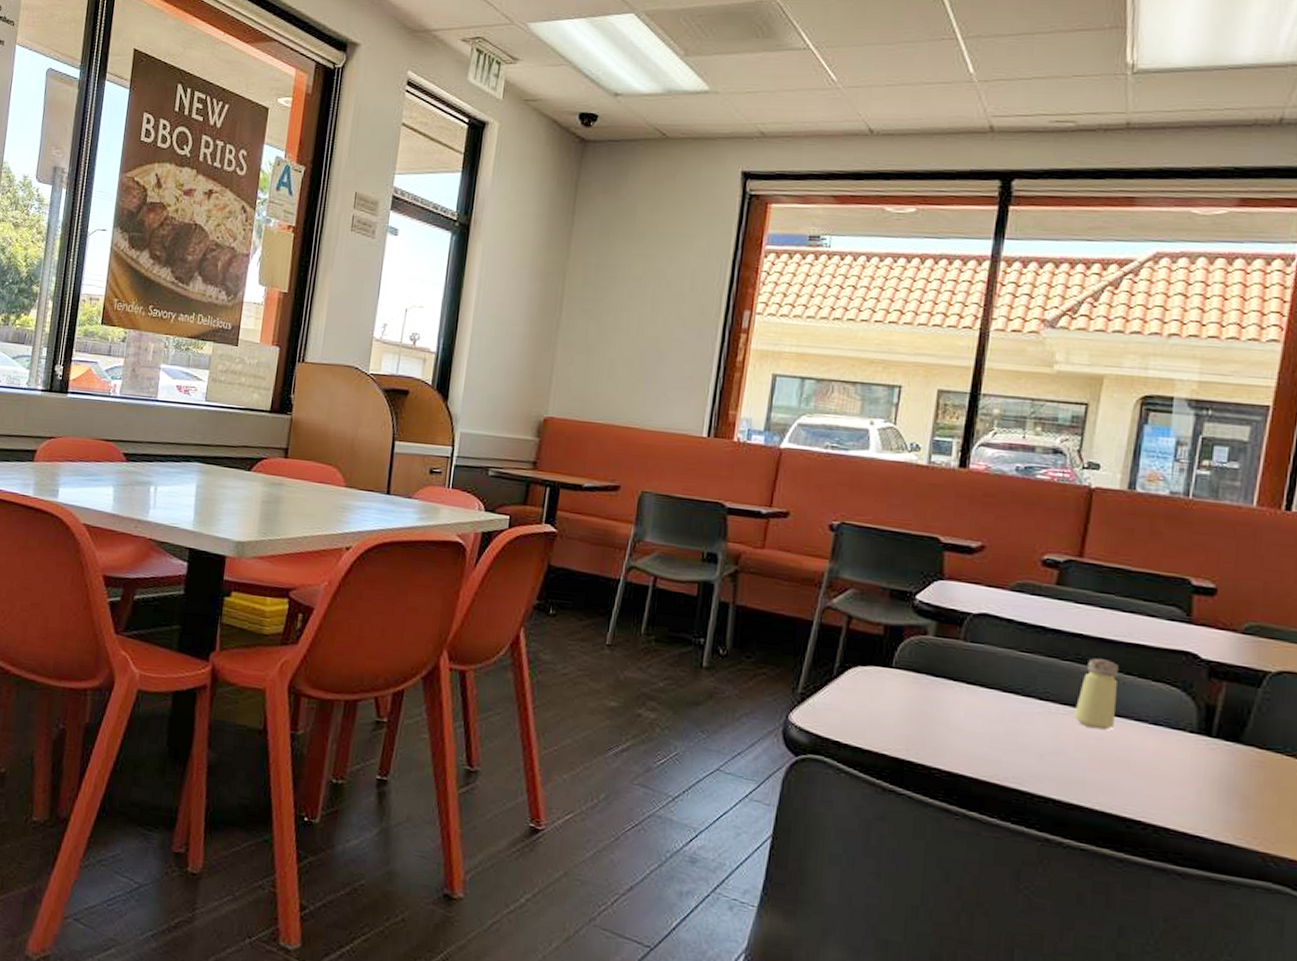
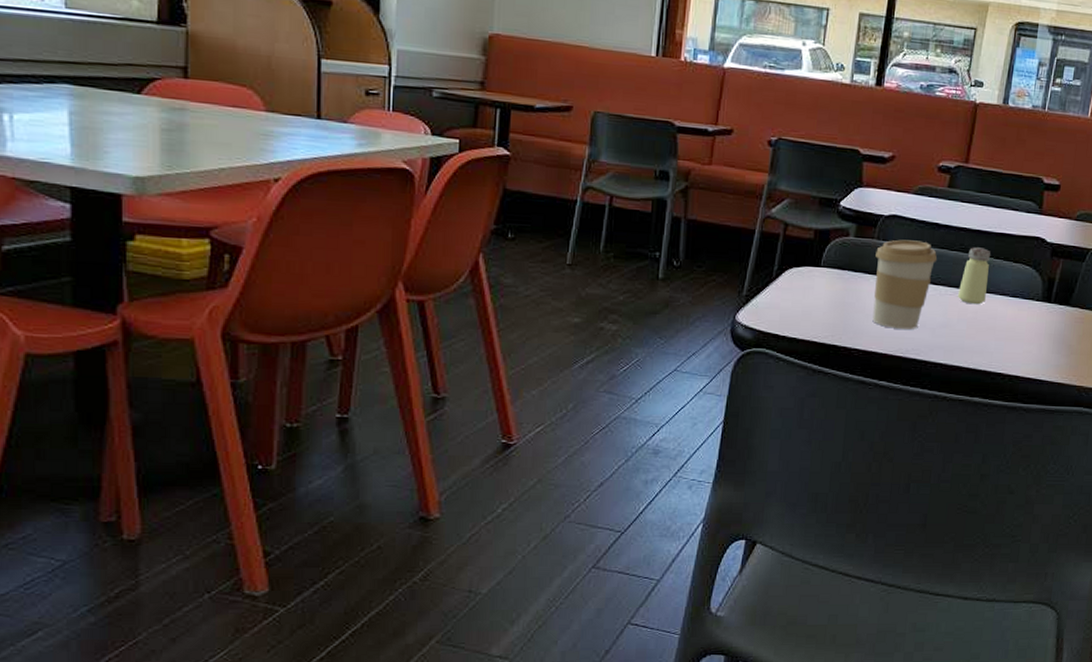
coffee cup: none [959,642,1044,753] -> present [872,239,937,330]

